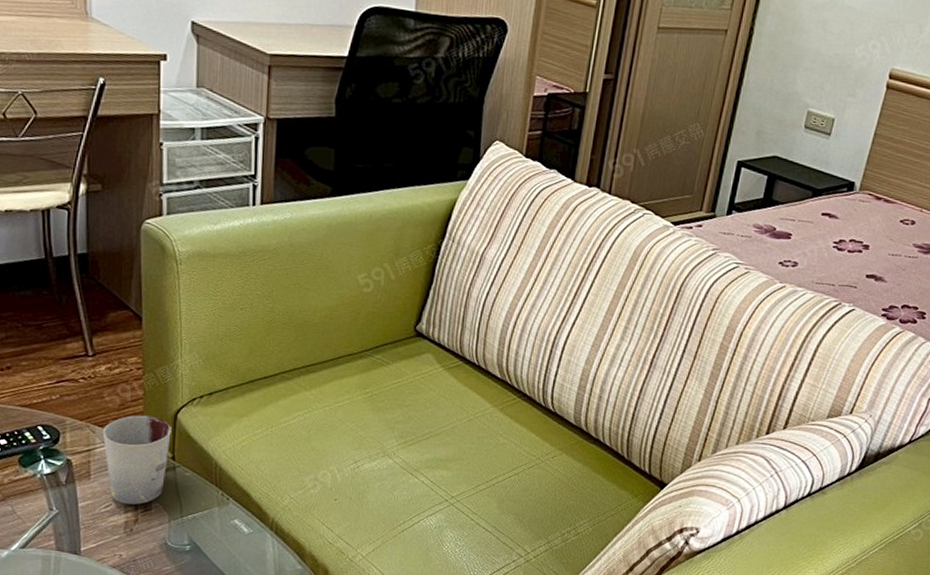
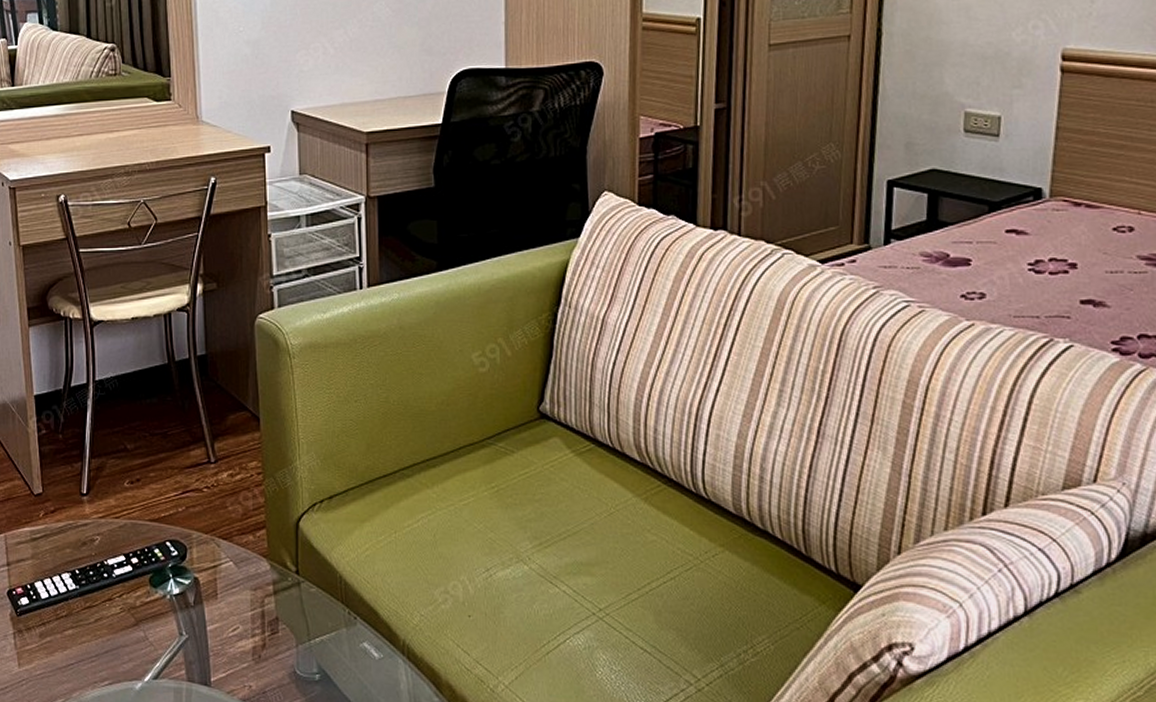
cup: present [102,415,172,505] -> none [227,525,294,627]

